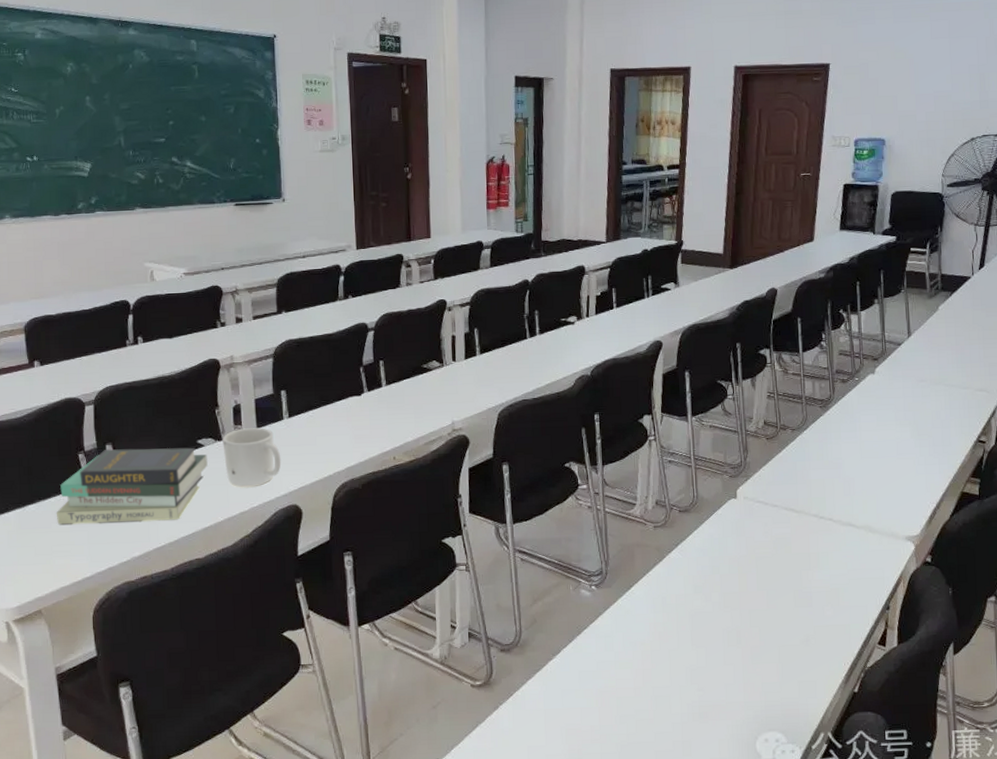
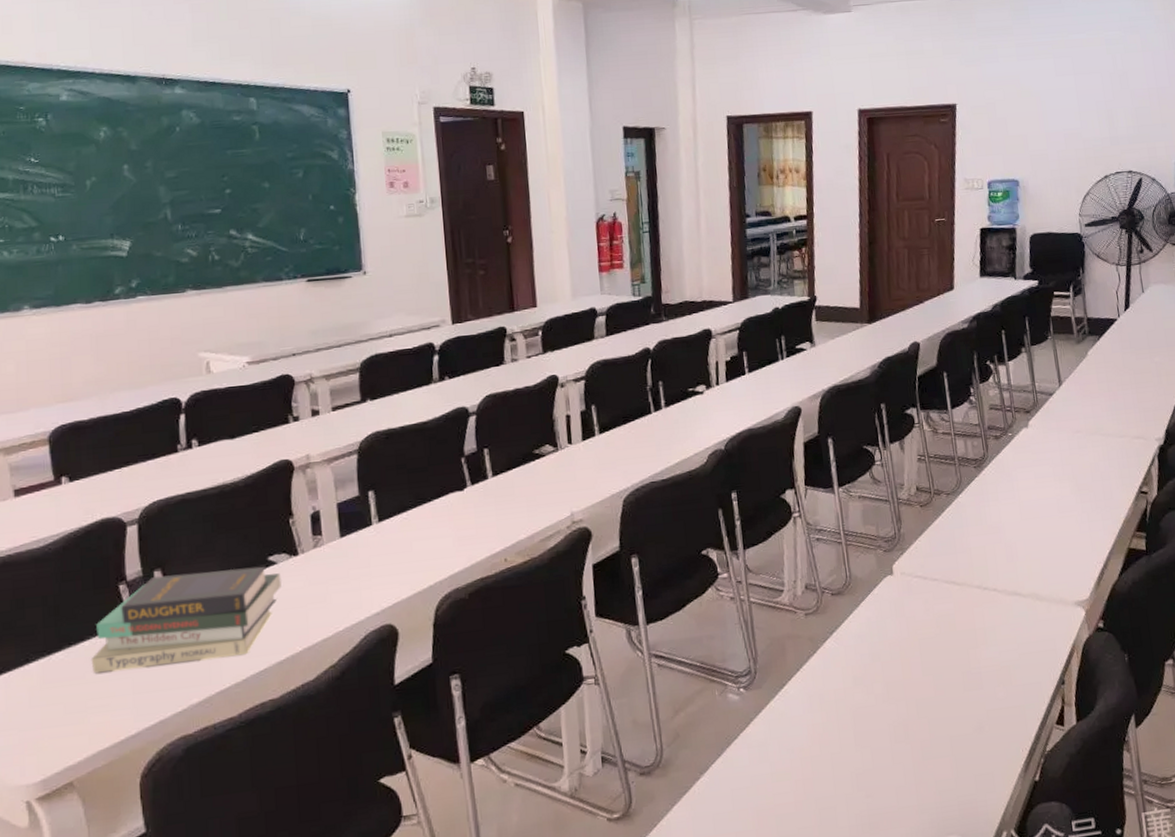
mug: present [222,427,281,488] -> none [298,536,371,610]

